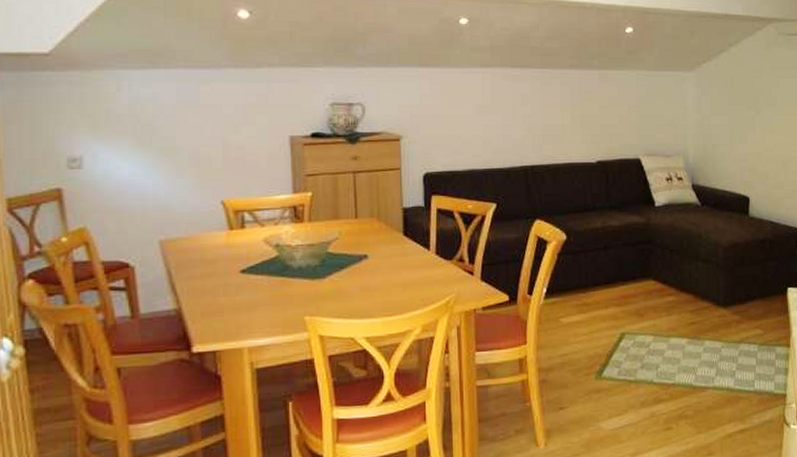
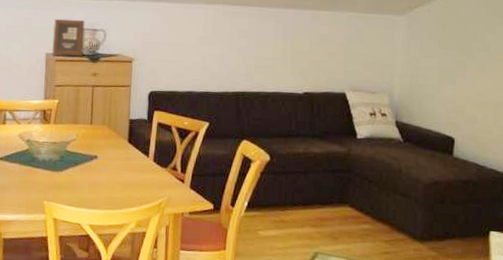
picture frame: none [297,92,338,138] -> present [52,19,85,57]

